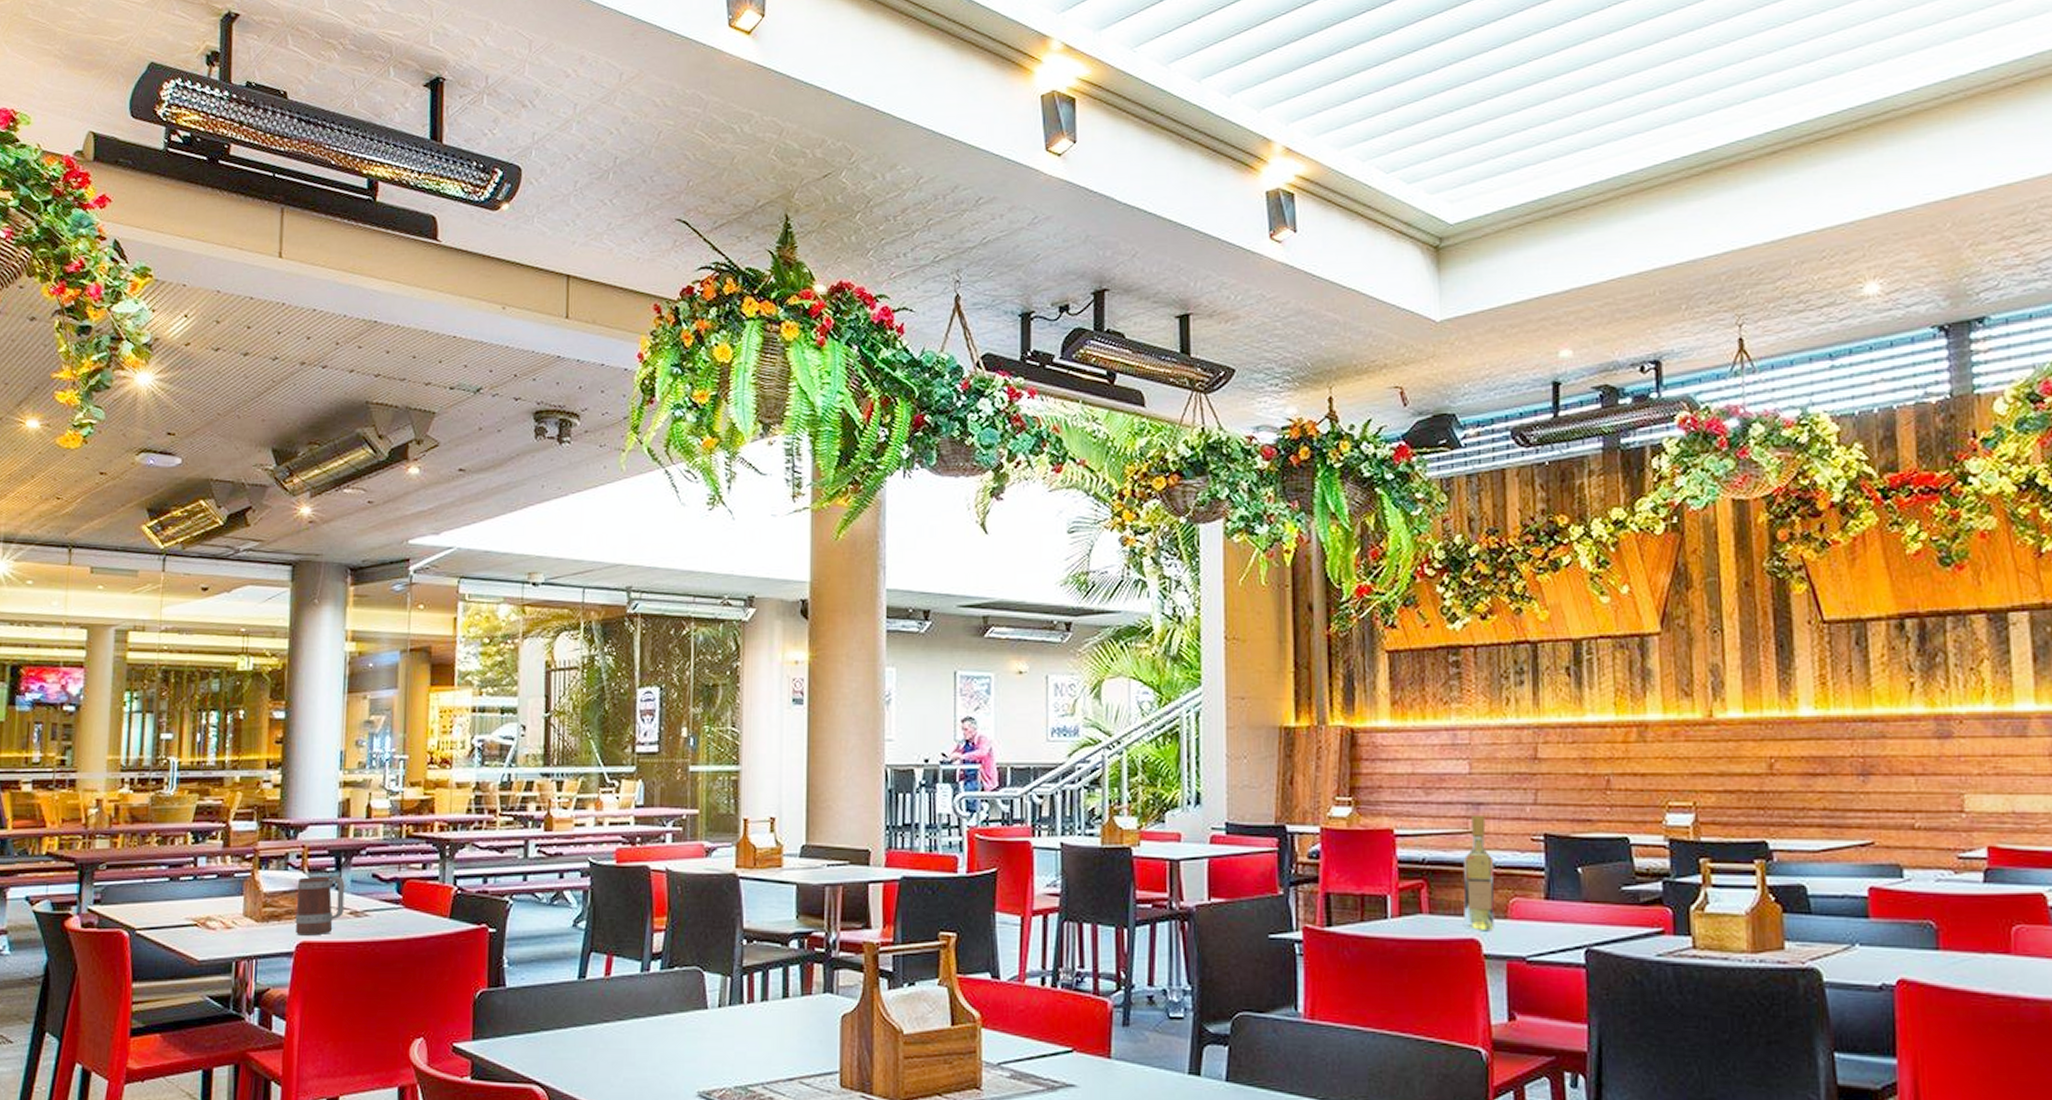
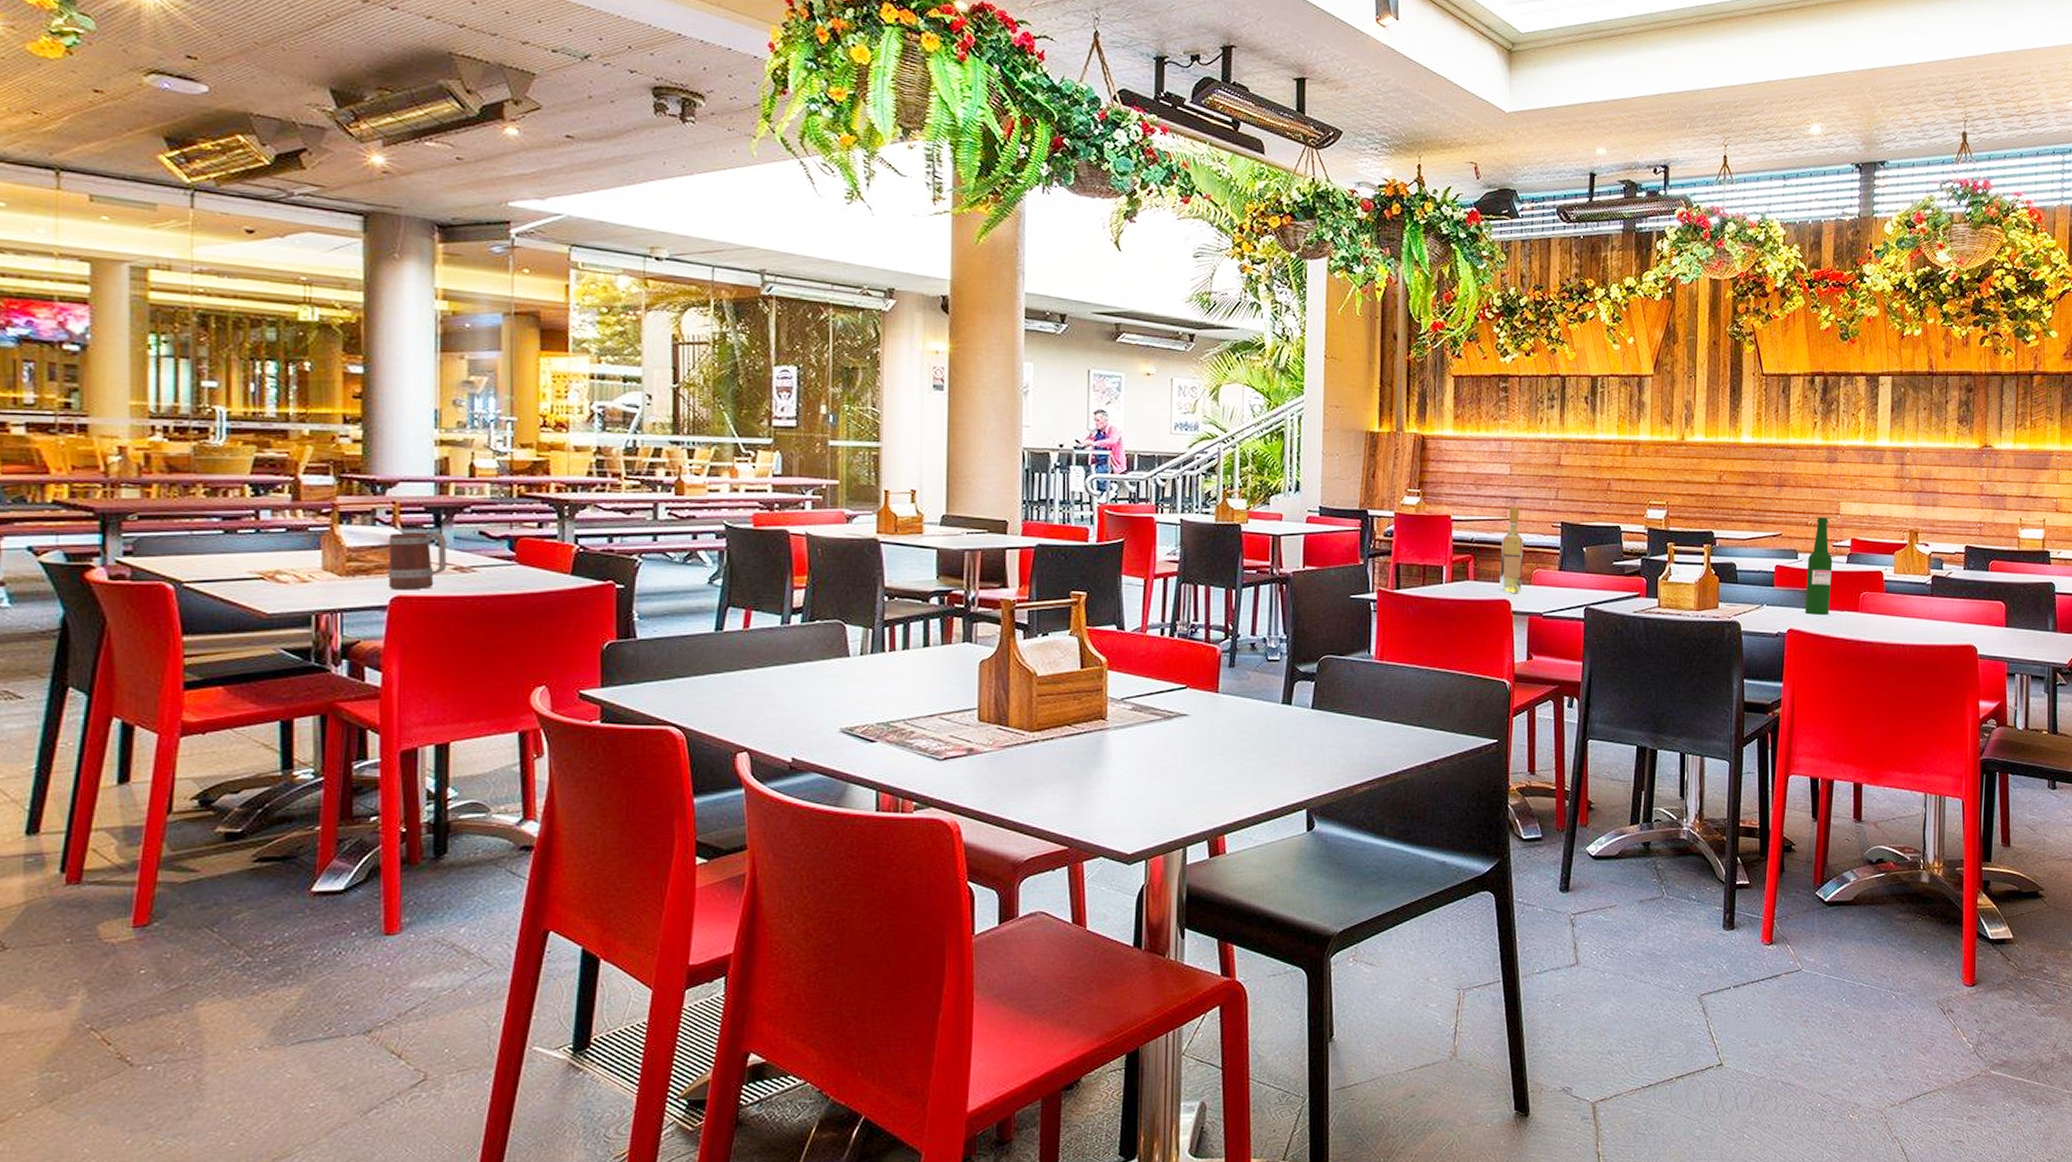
beer bottle: none [1919,816,1963,959] -> present [1804,517,1833,615]

